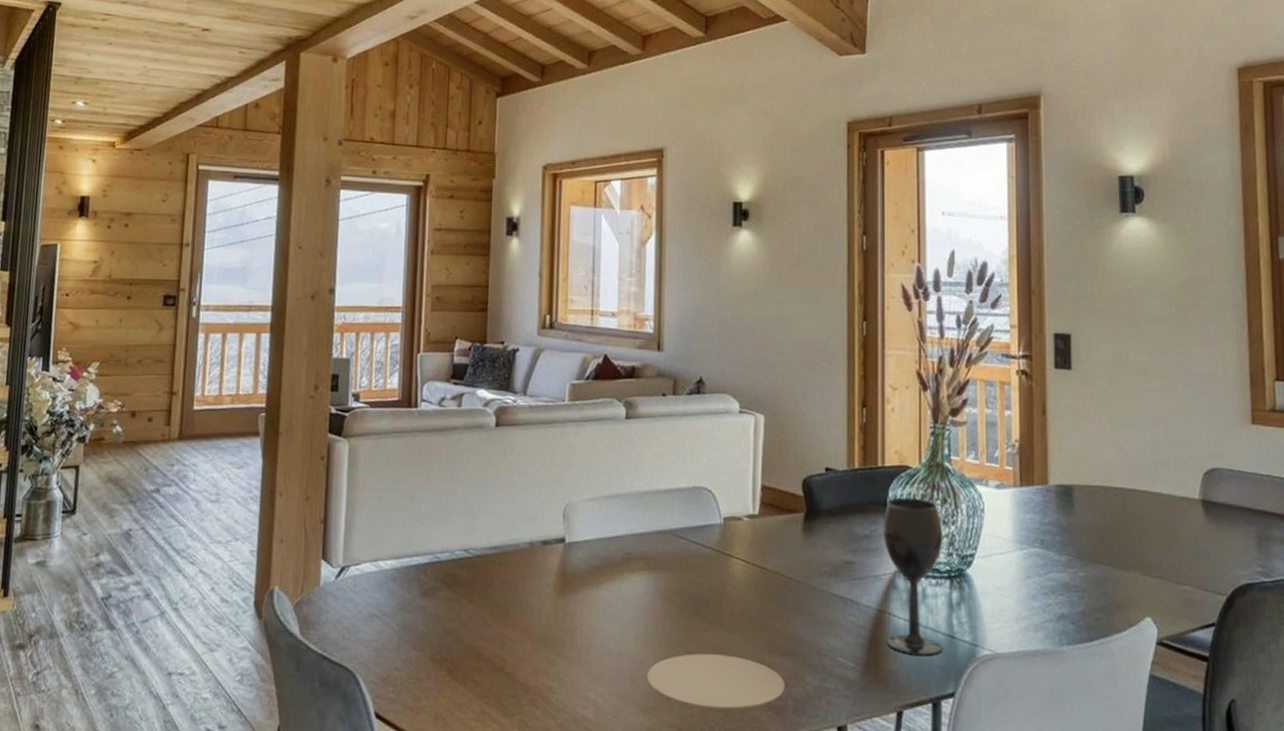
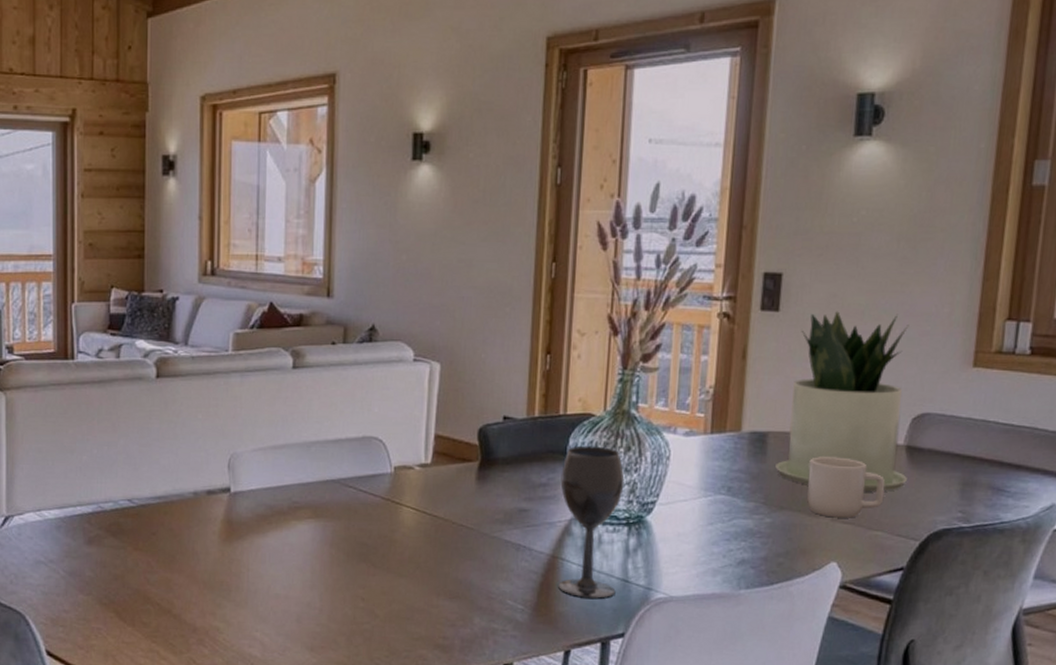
plate: present [646,654,785,711] -> none [313,597,453,650]
planter: none [1083,370,1208,545] -> present [775,311,910,491]
mug: none [1114,510,1188,572] -> present [806,457,886,518]

